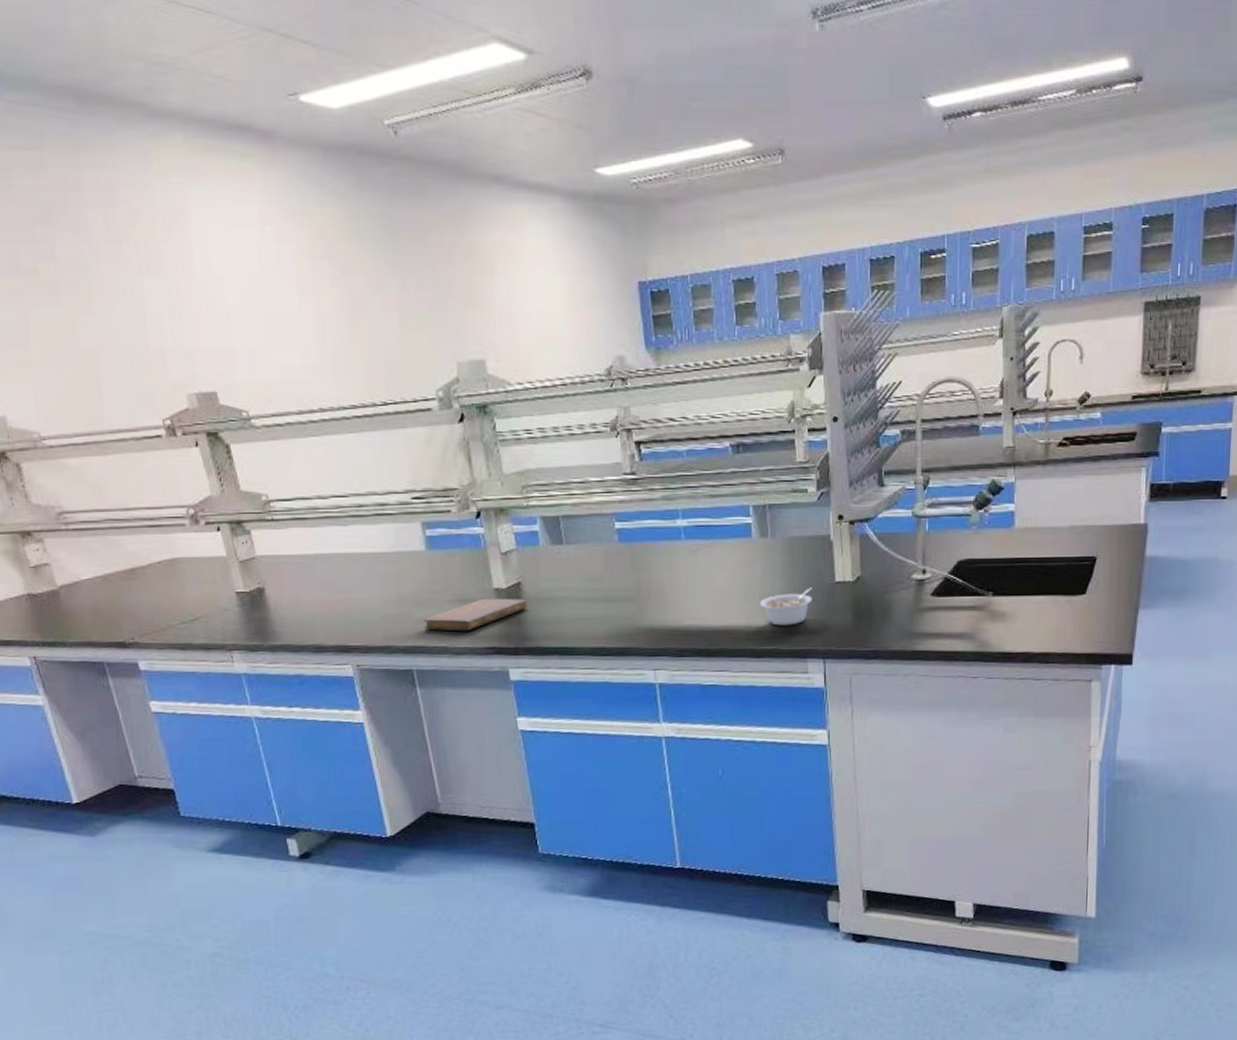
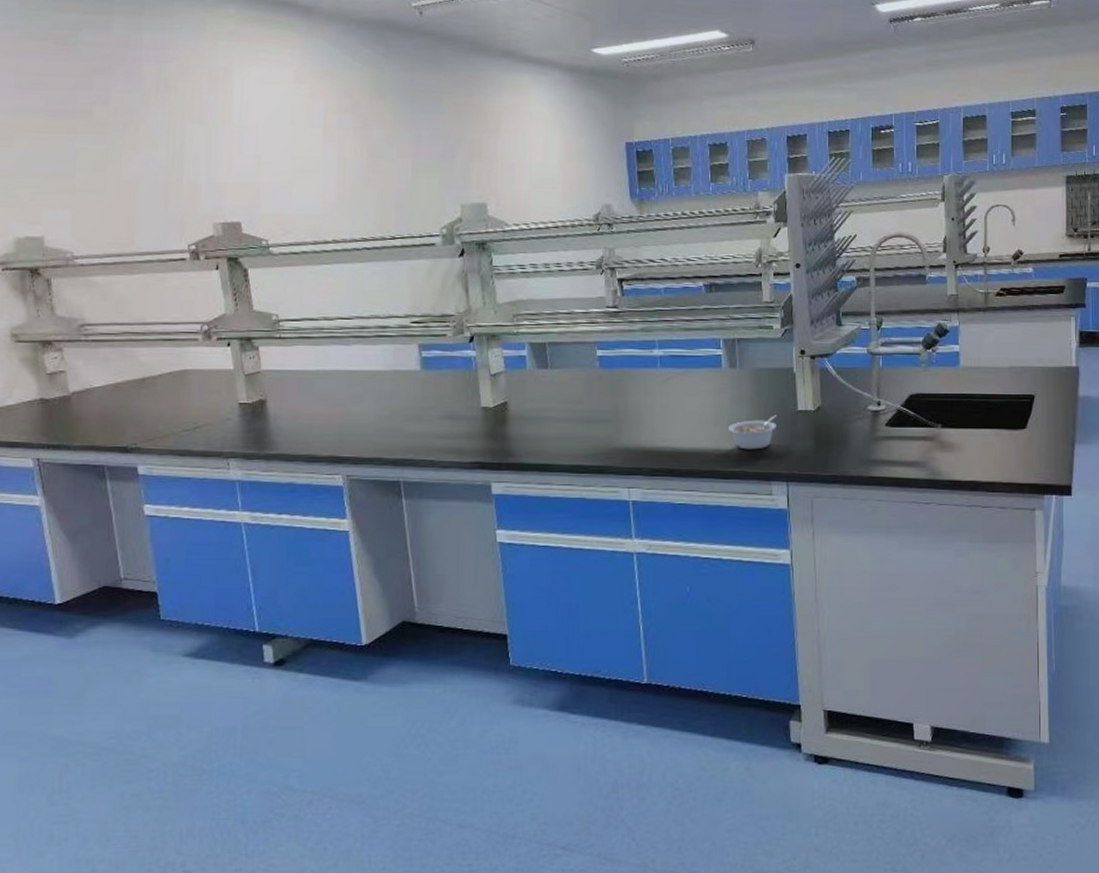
notebook: present [423,598,527,631] -> none [413,416,512,446]

